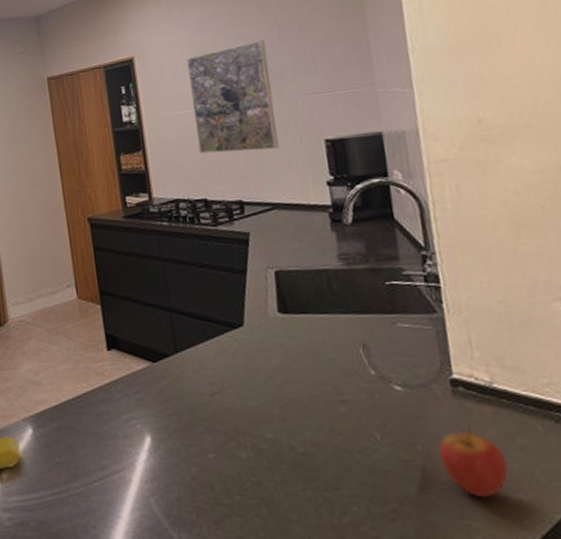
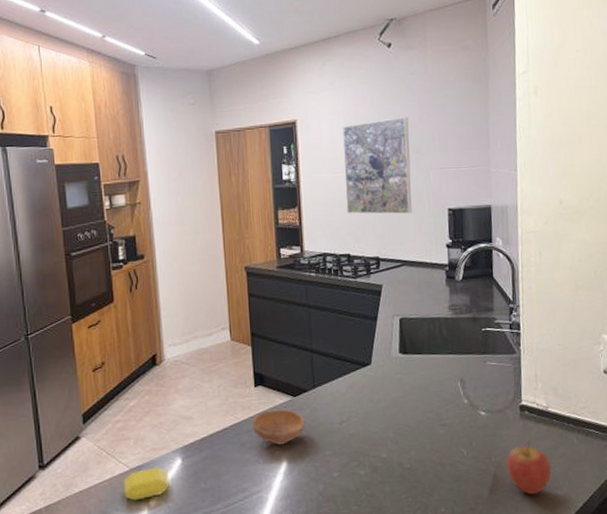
bowl: none [107,376,169,418] -> present [252,409,305,445]

